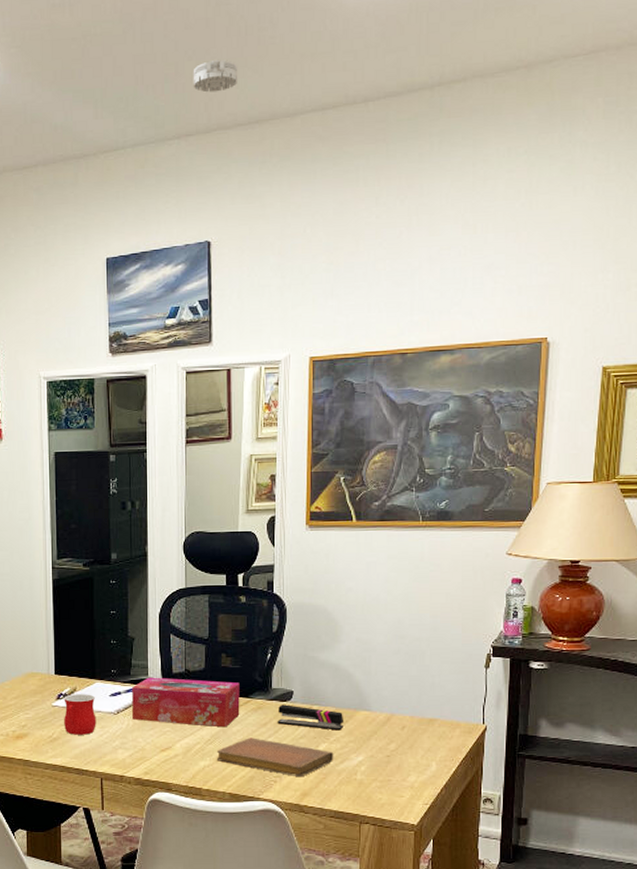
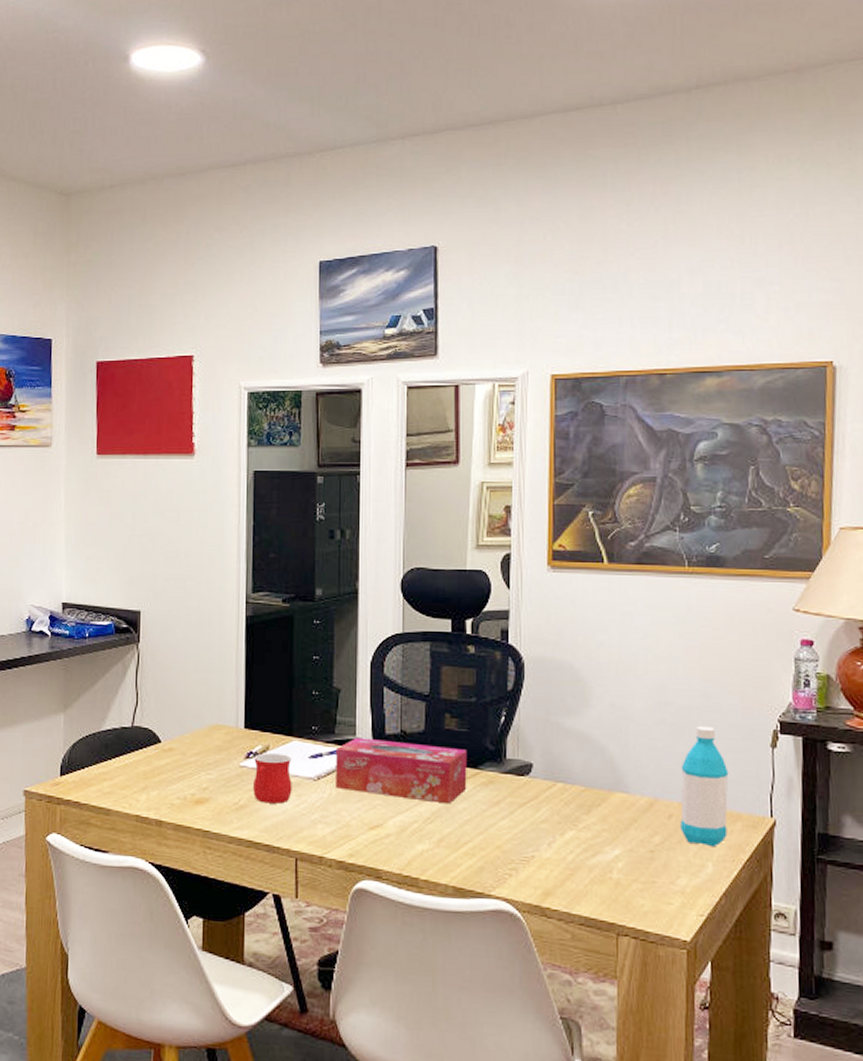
smoke detector: present [193,59,238,93] -> none [420,58,470,92]
notebook: present [217,737,334,777] -> none [439,818,584,872]
stapler: present [277,704,344,731] -> none [513,779,596,816]
water bottle: none [411,653,451,750] -> present [680,725,729,847]

